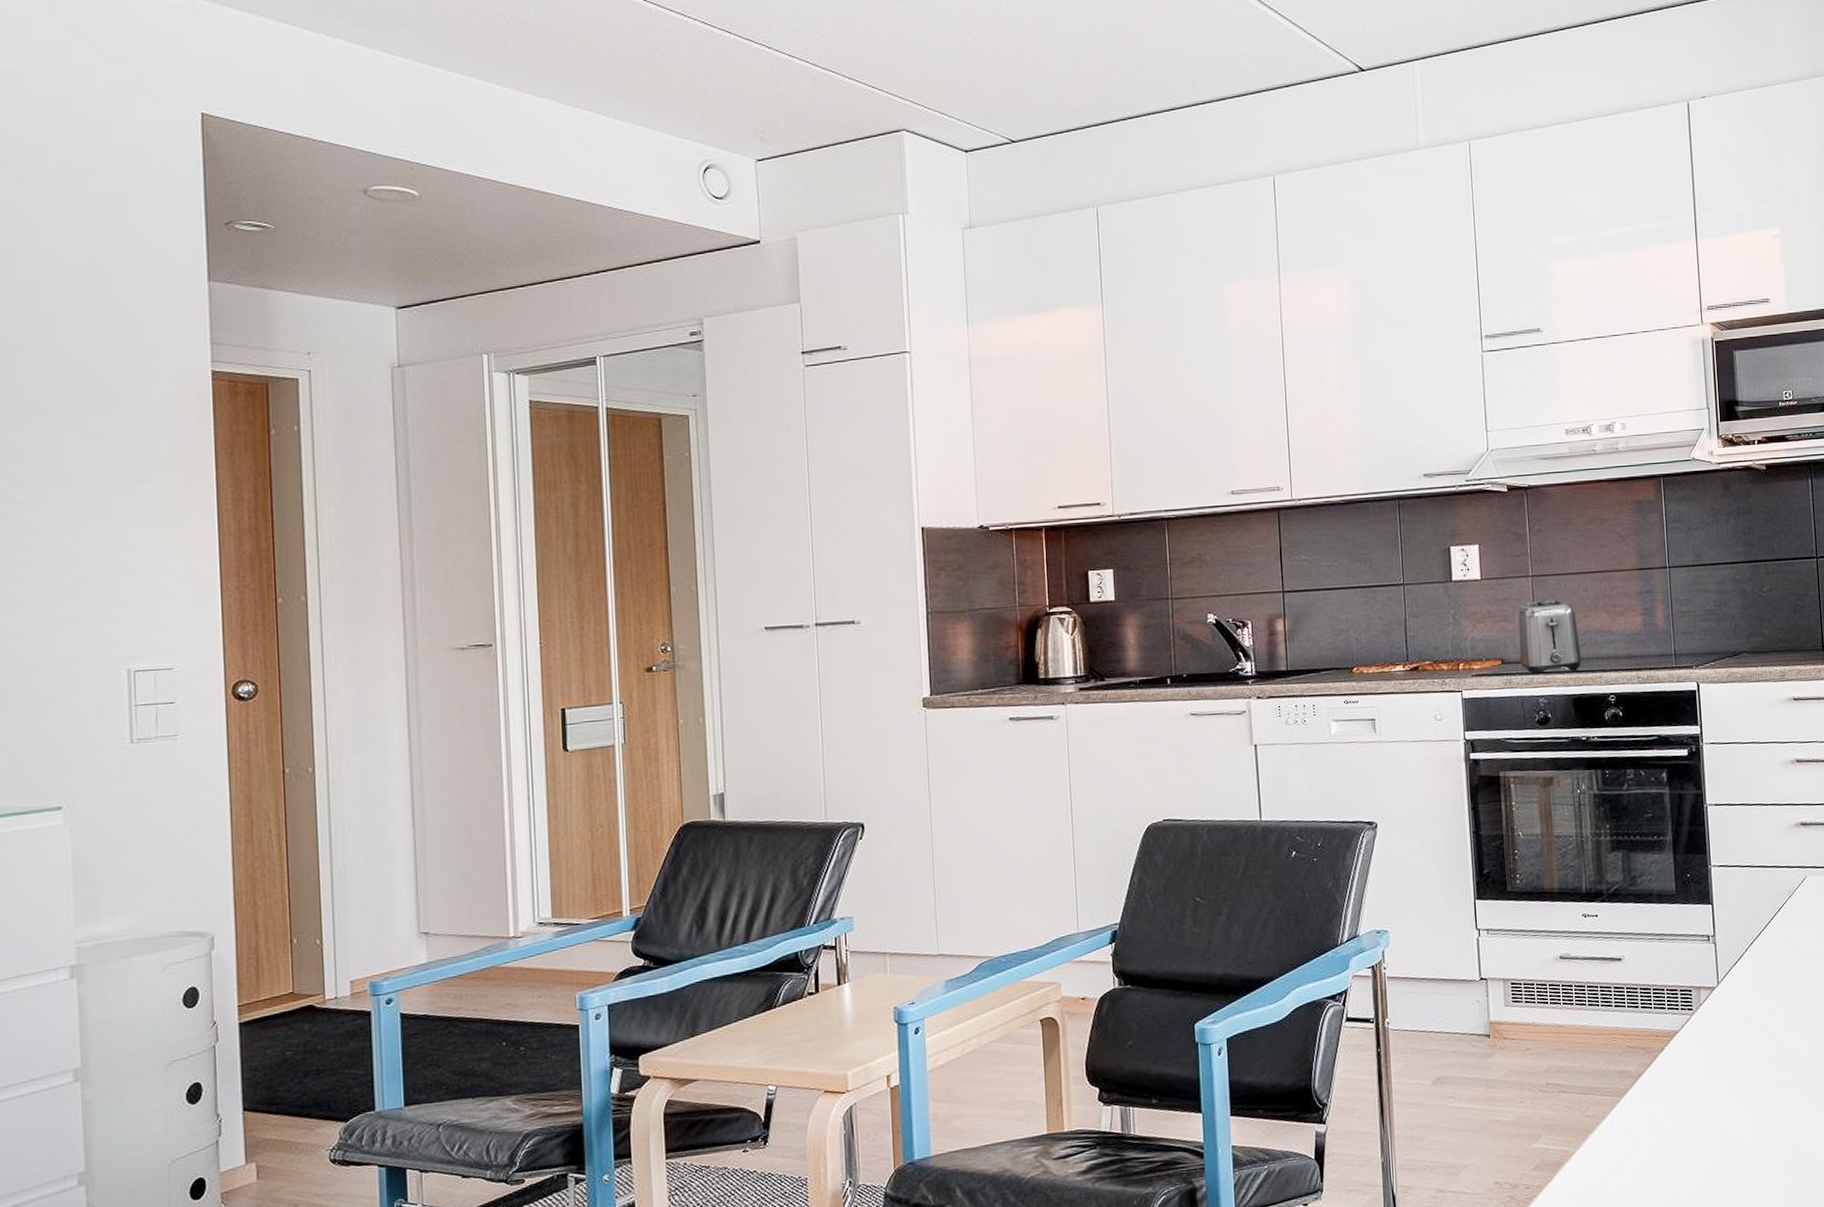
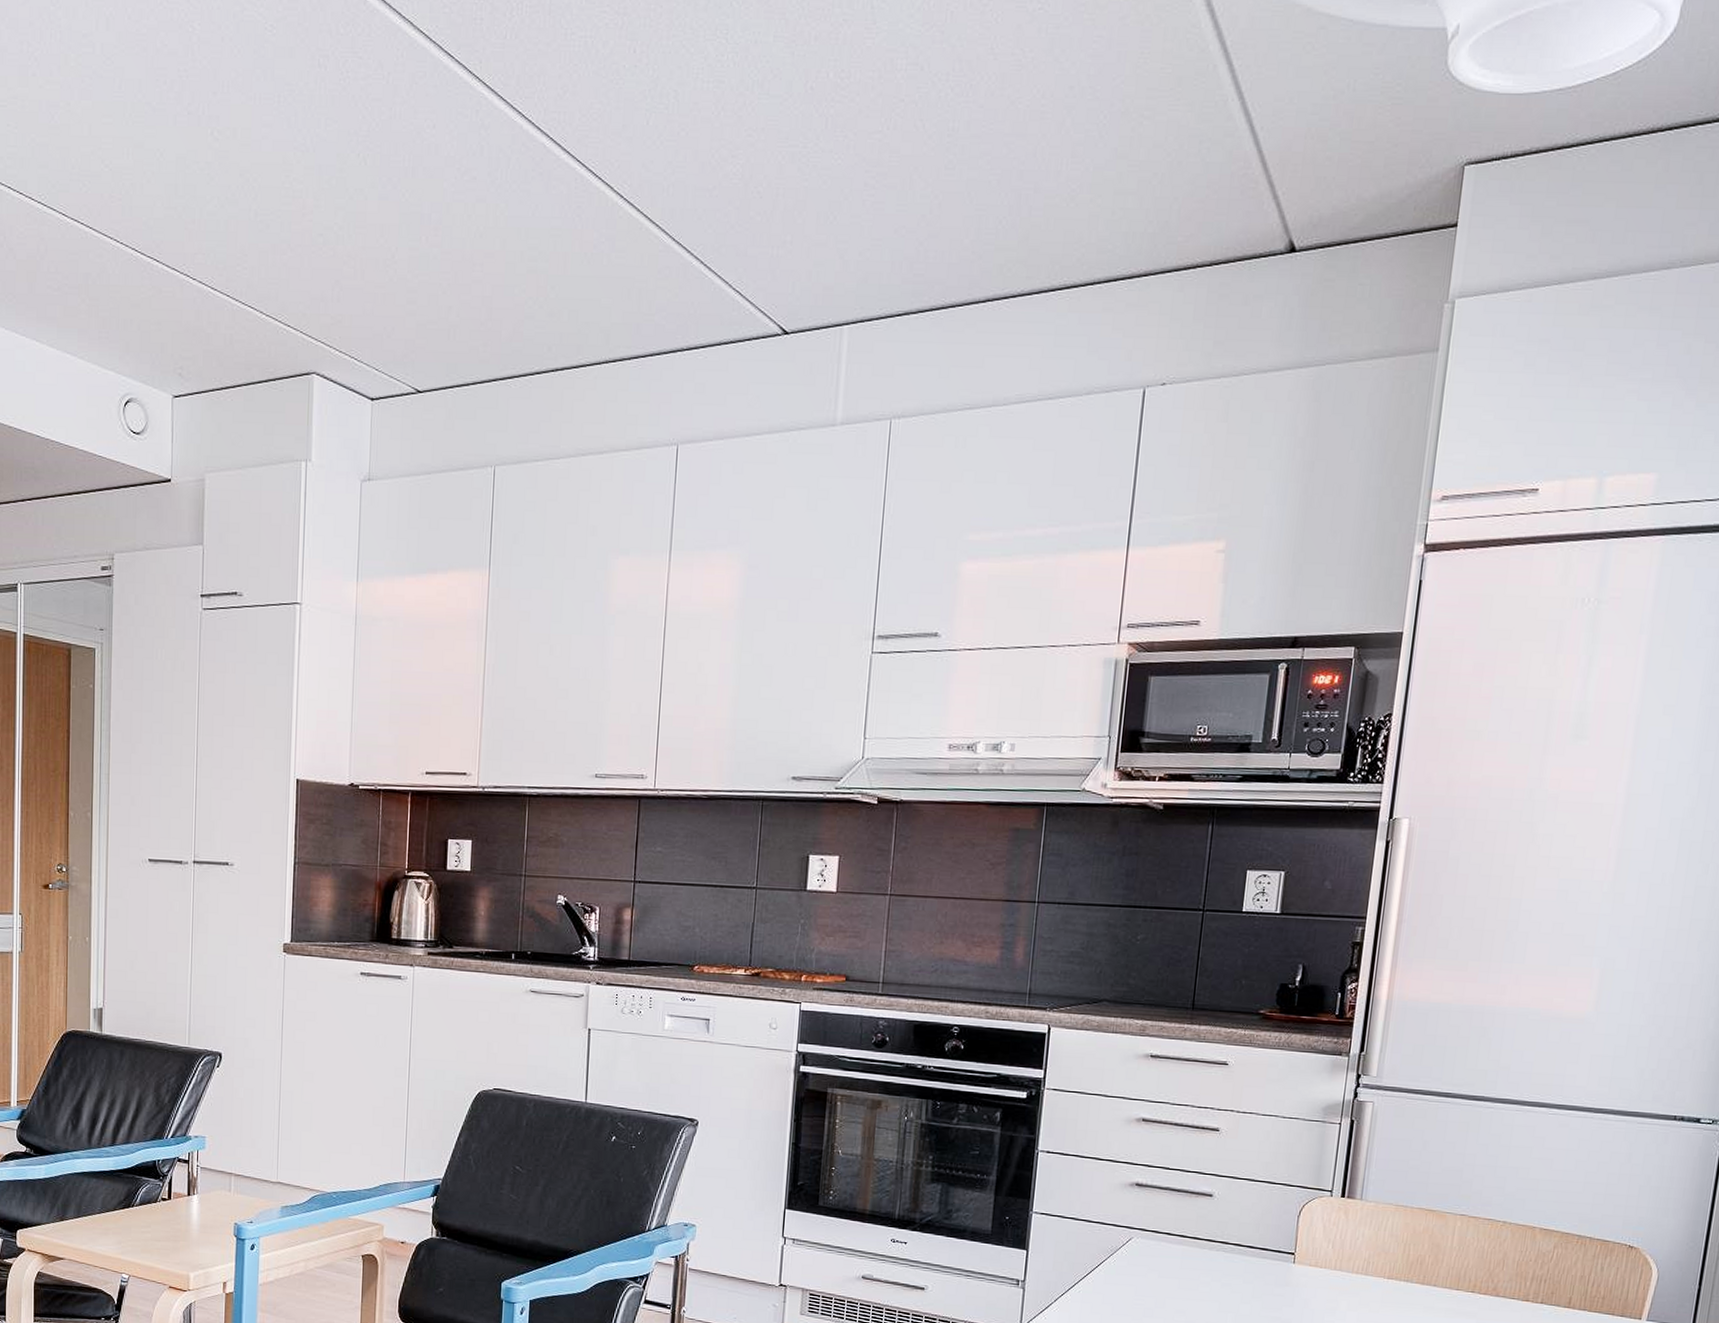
toaster: present [1518,599,1582,674] -> none [865,921,931,997]

